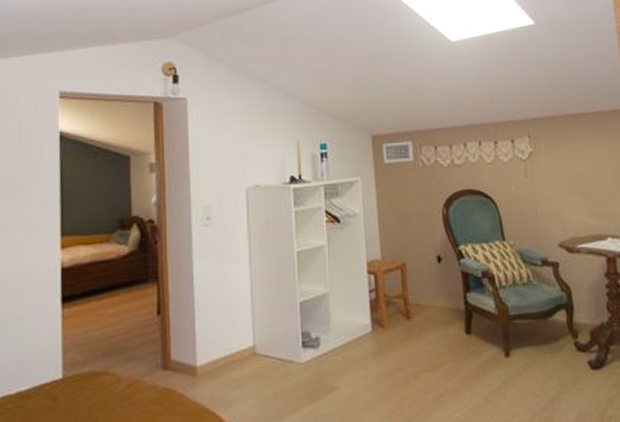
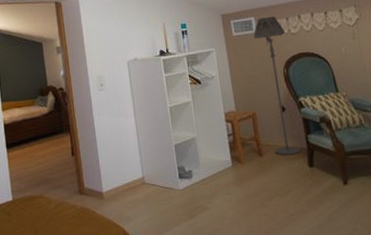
floor lamp: none [409,142,457,318] -> present [253,16,301,155]

